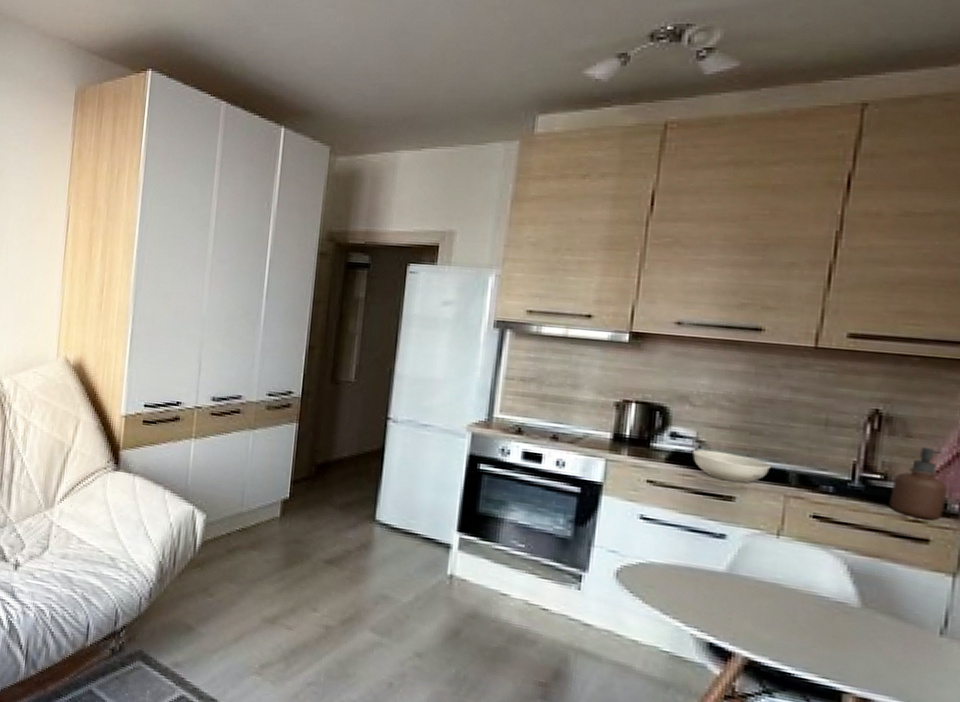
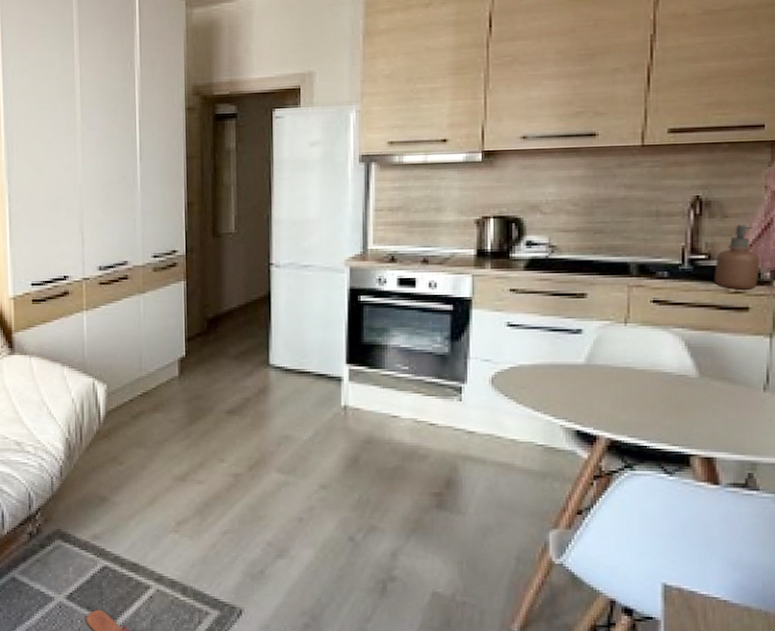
bowl: present [691,450,772,483] -> none [546,253,615,280]

